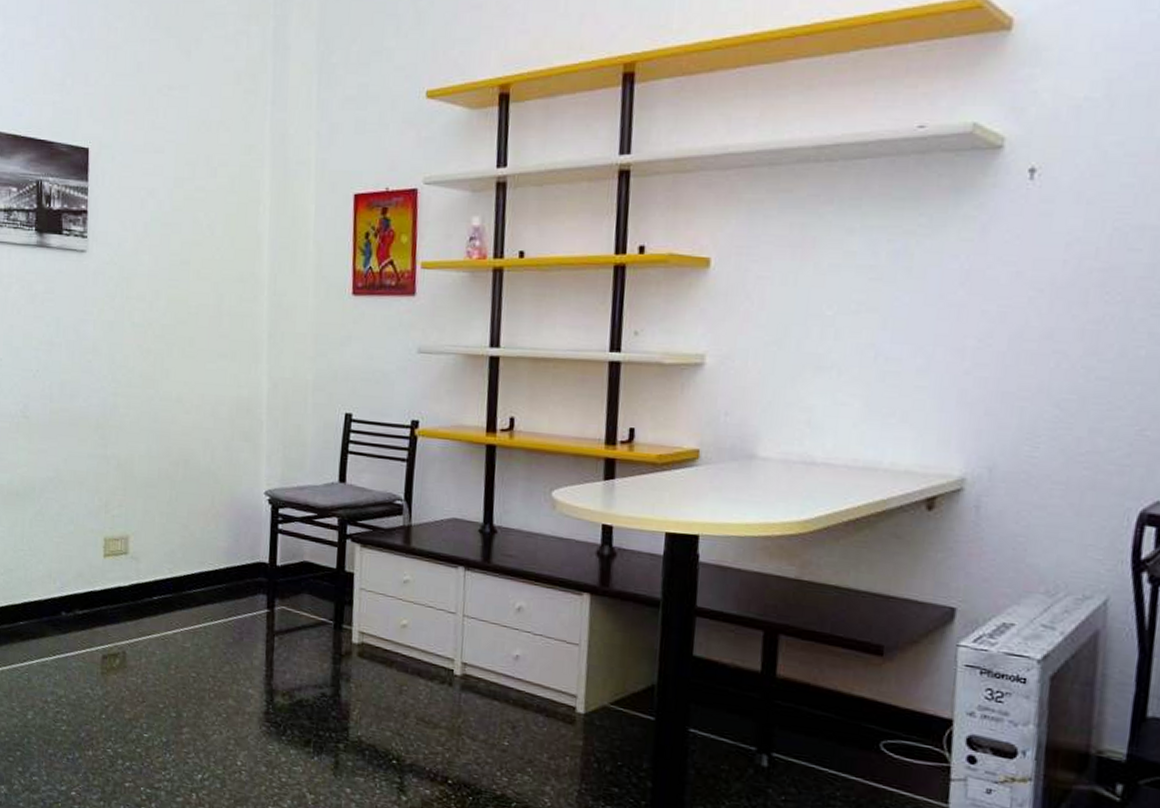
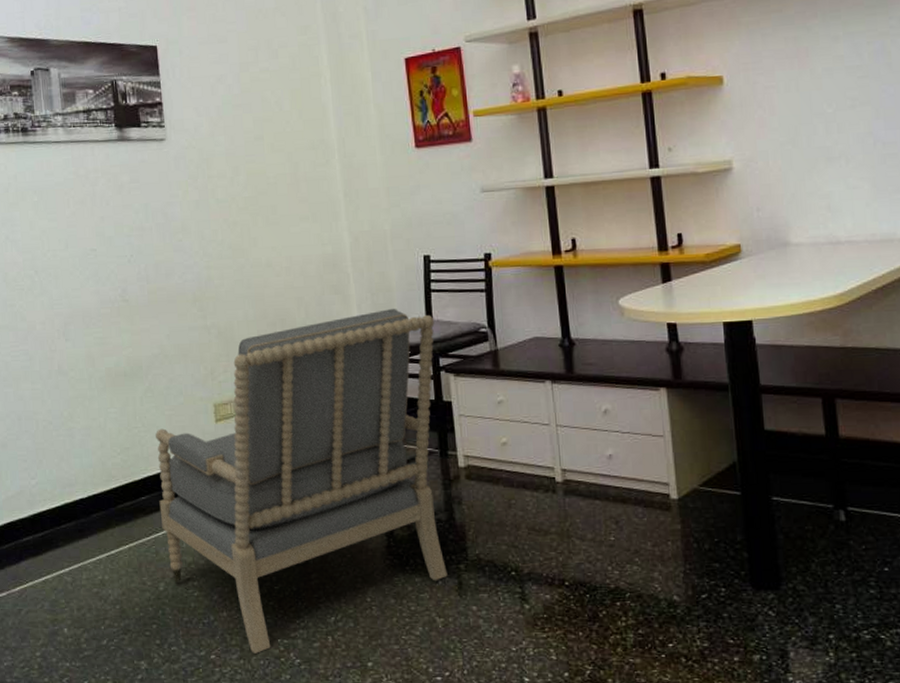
armchair: none [37,464,348,798] -> present [156,308,448,653]

